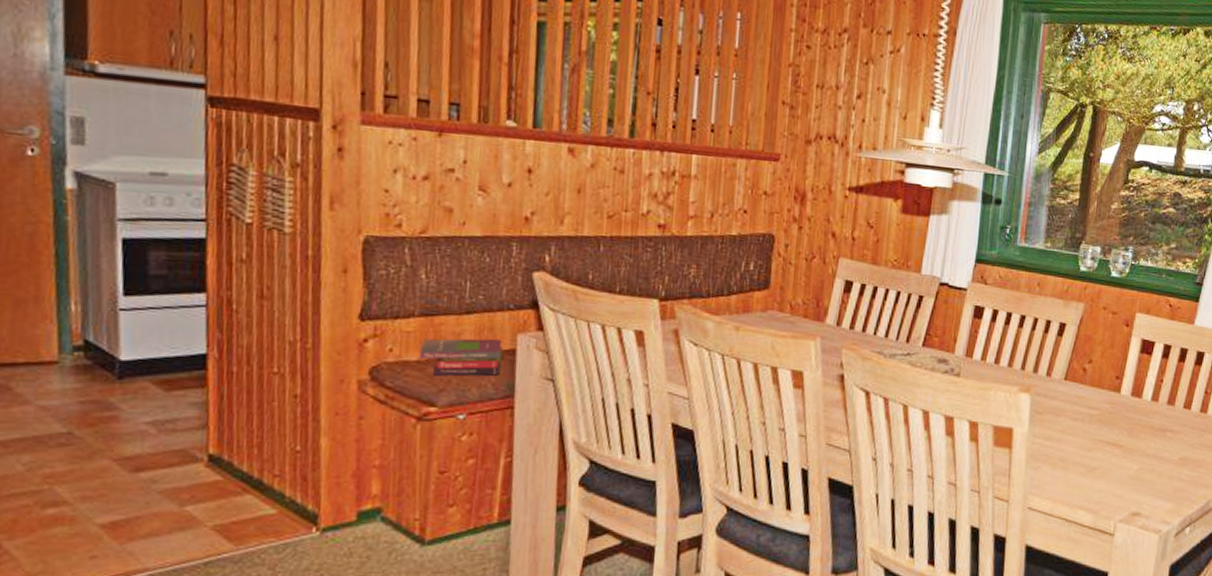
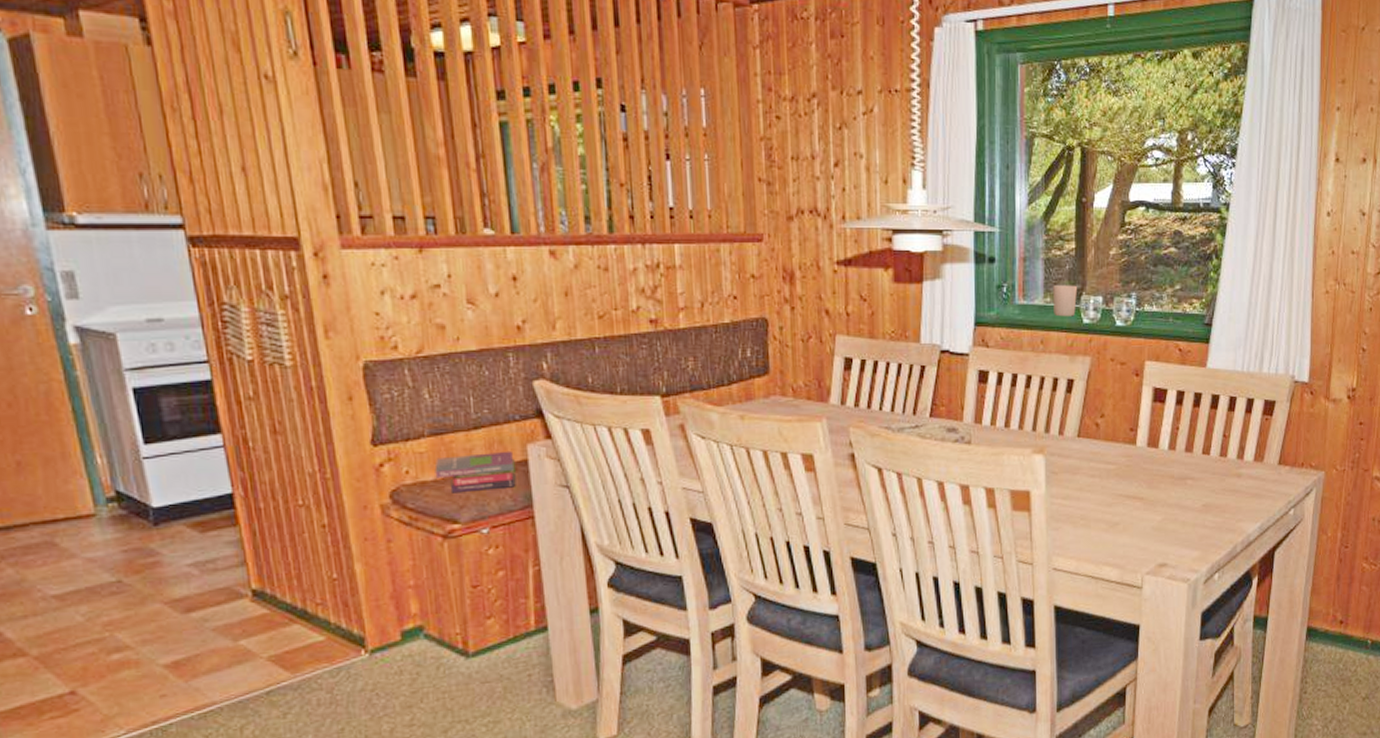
candle holder: none [1053,232,1078,263] -> present [1053,285,1078,317]

